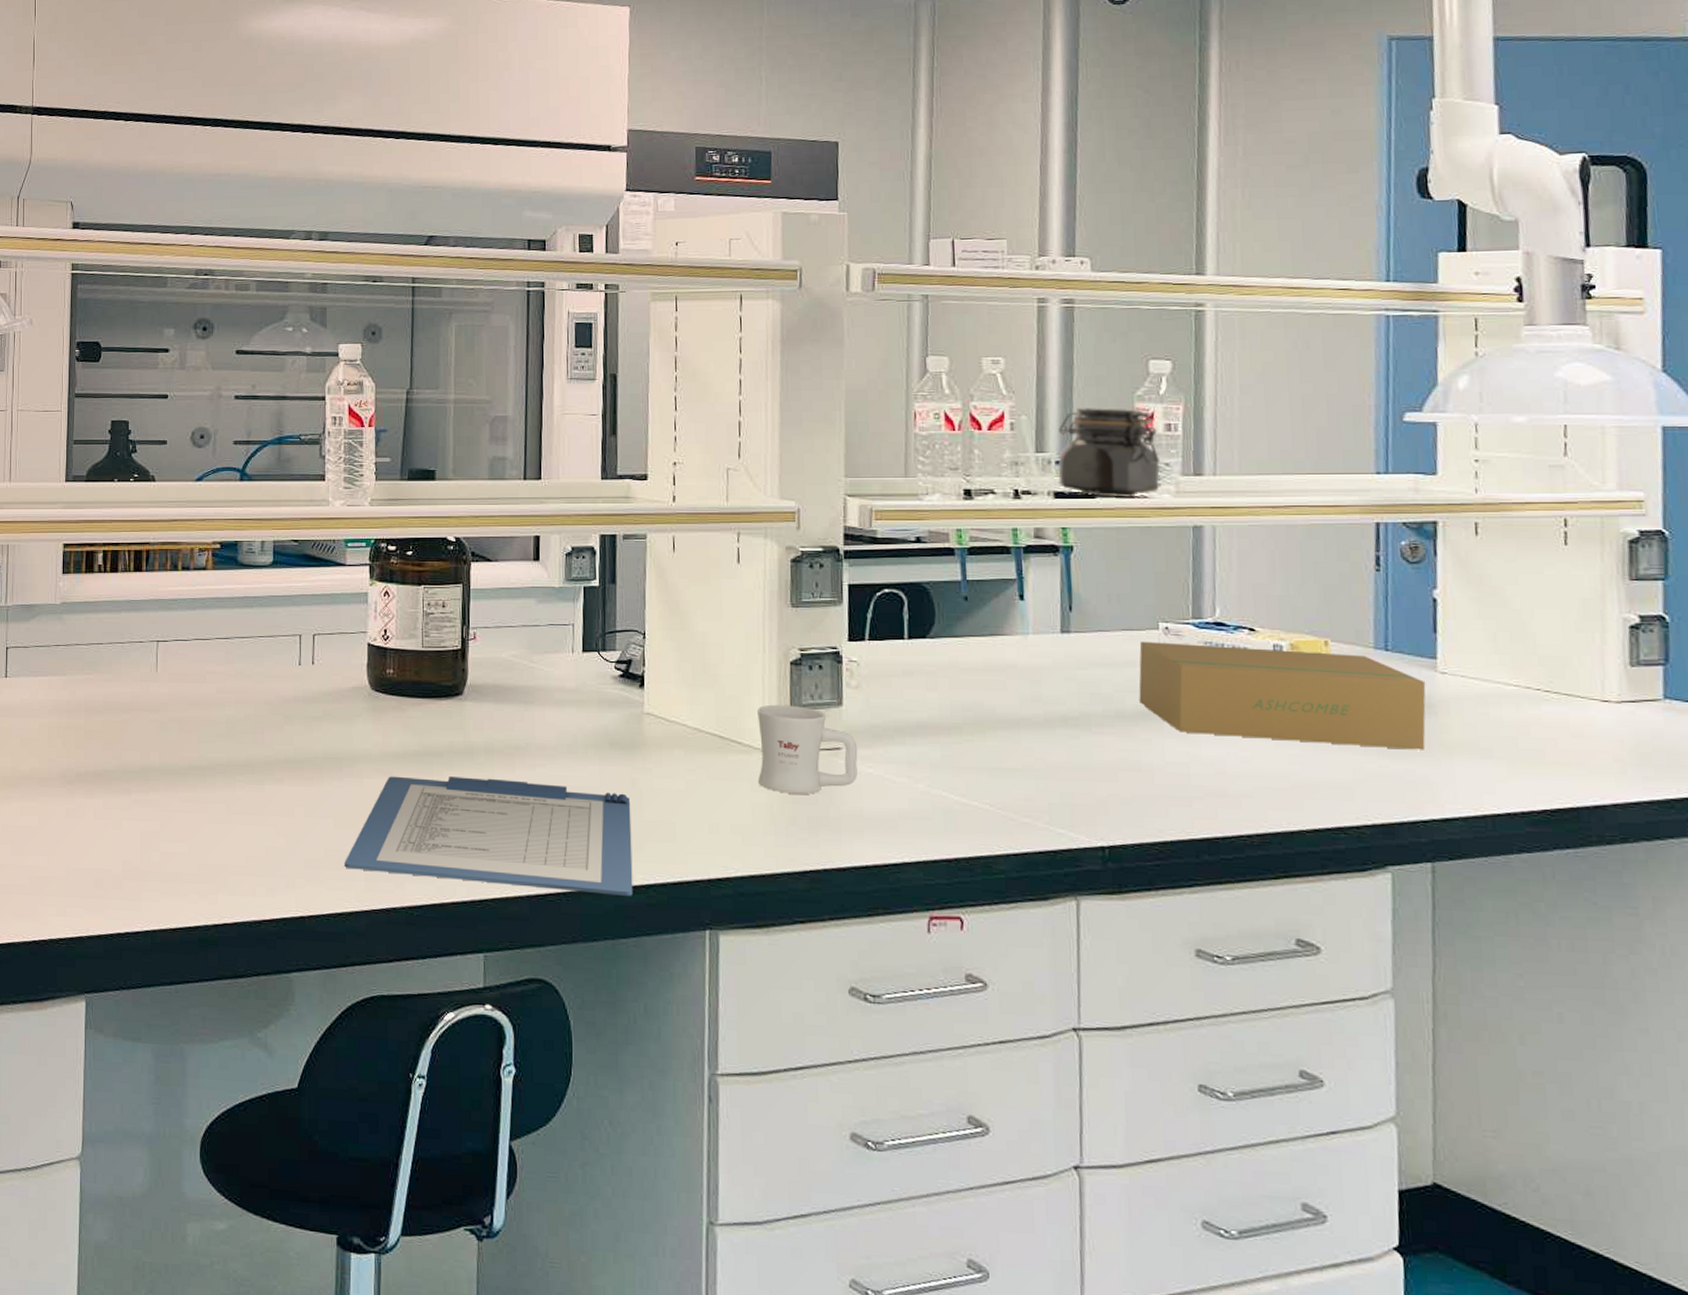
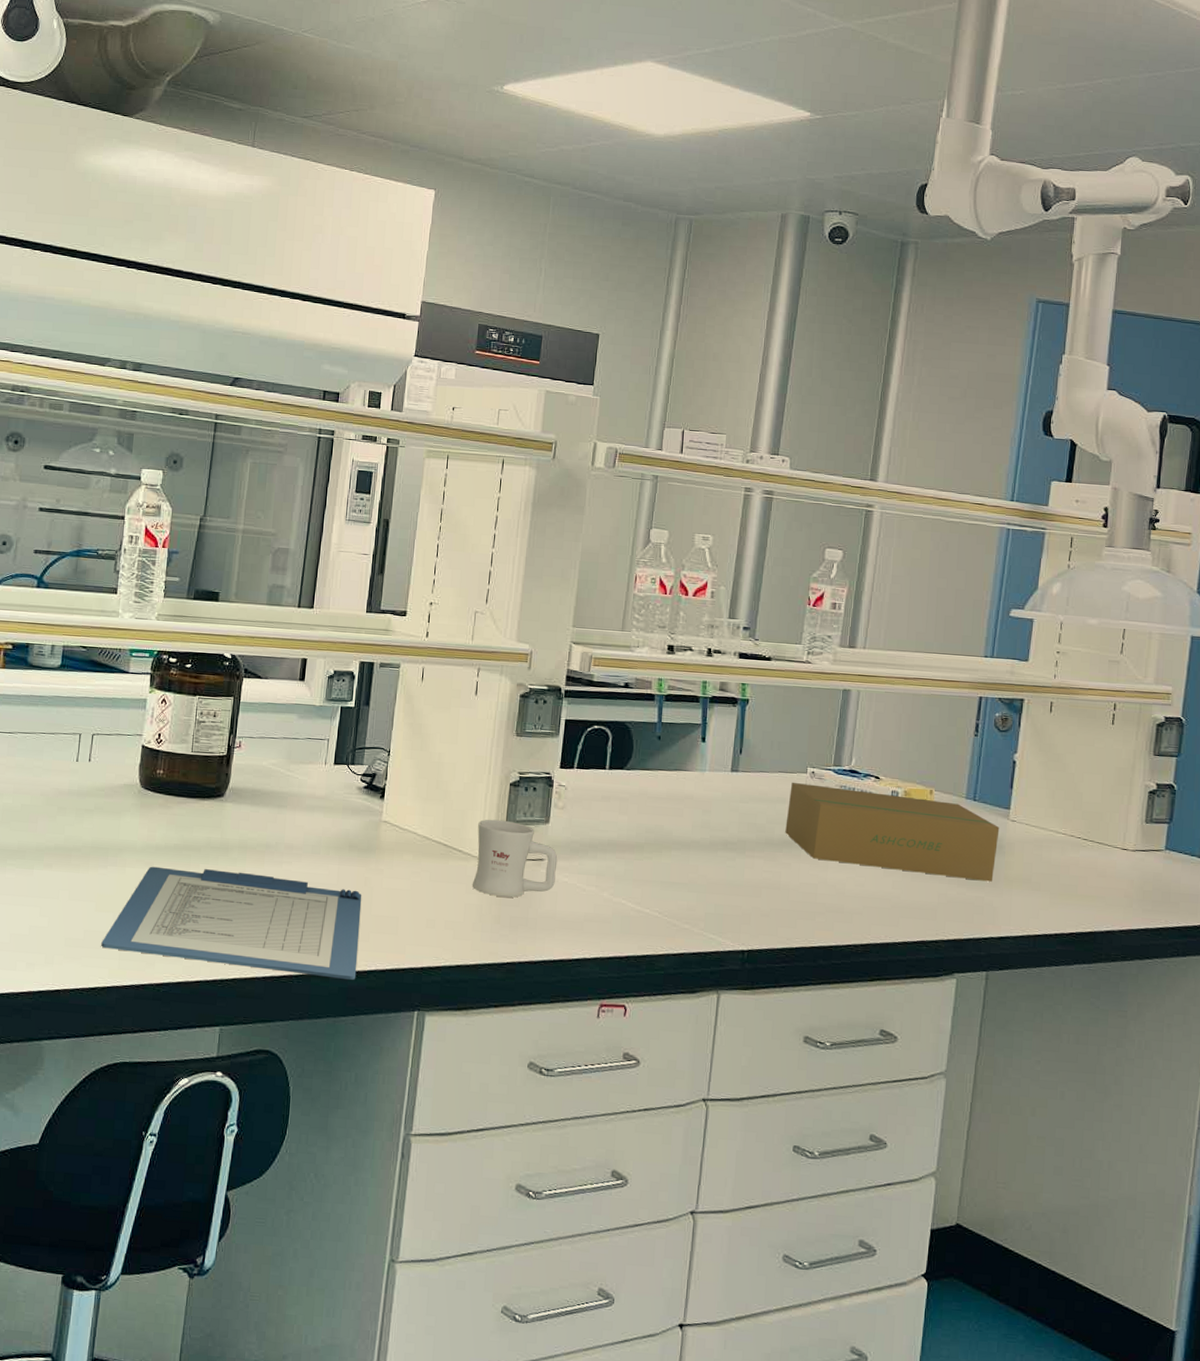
jar: present [1058,407,1160,496] -> none [744,583,825,661]

